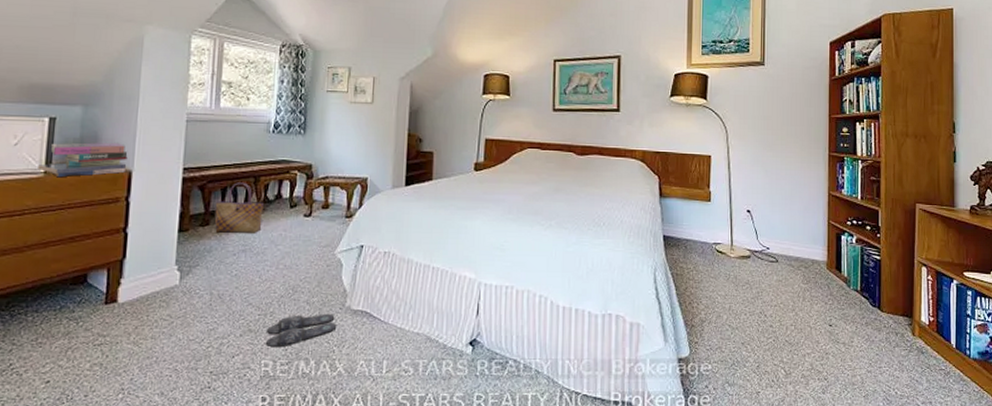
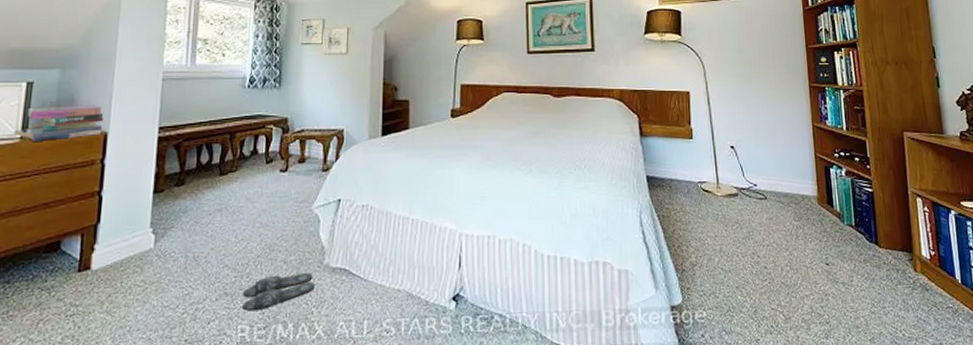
tote bag: present [214,182,263,235] -> none [190,139,239,193]

